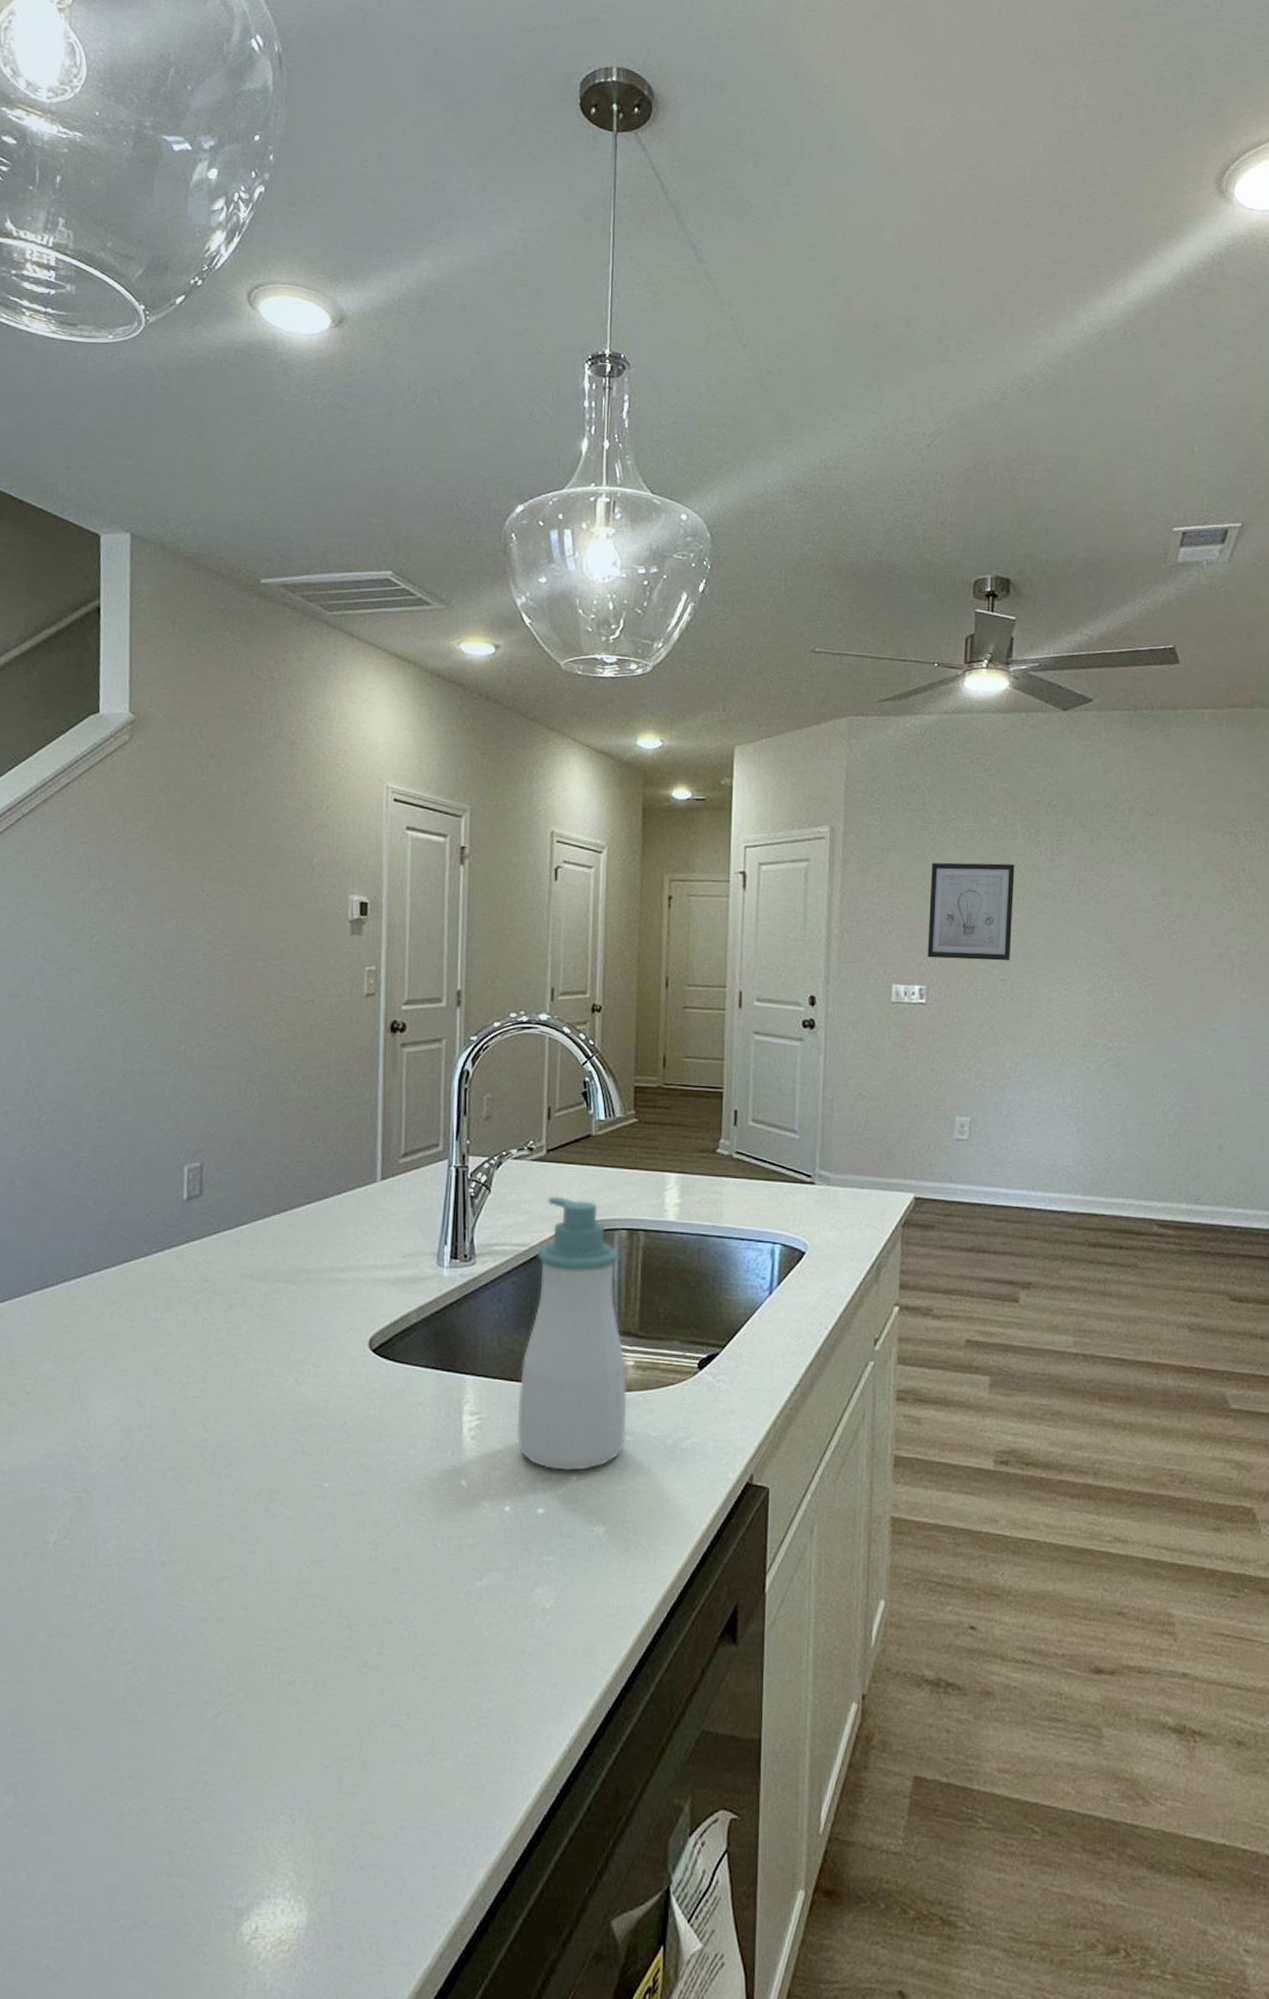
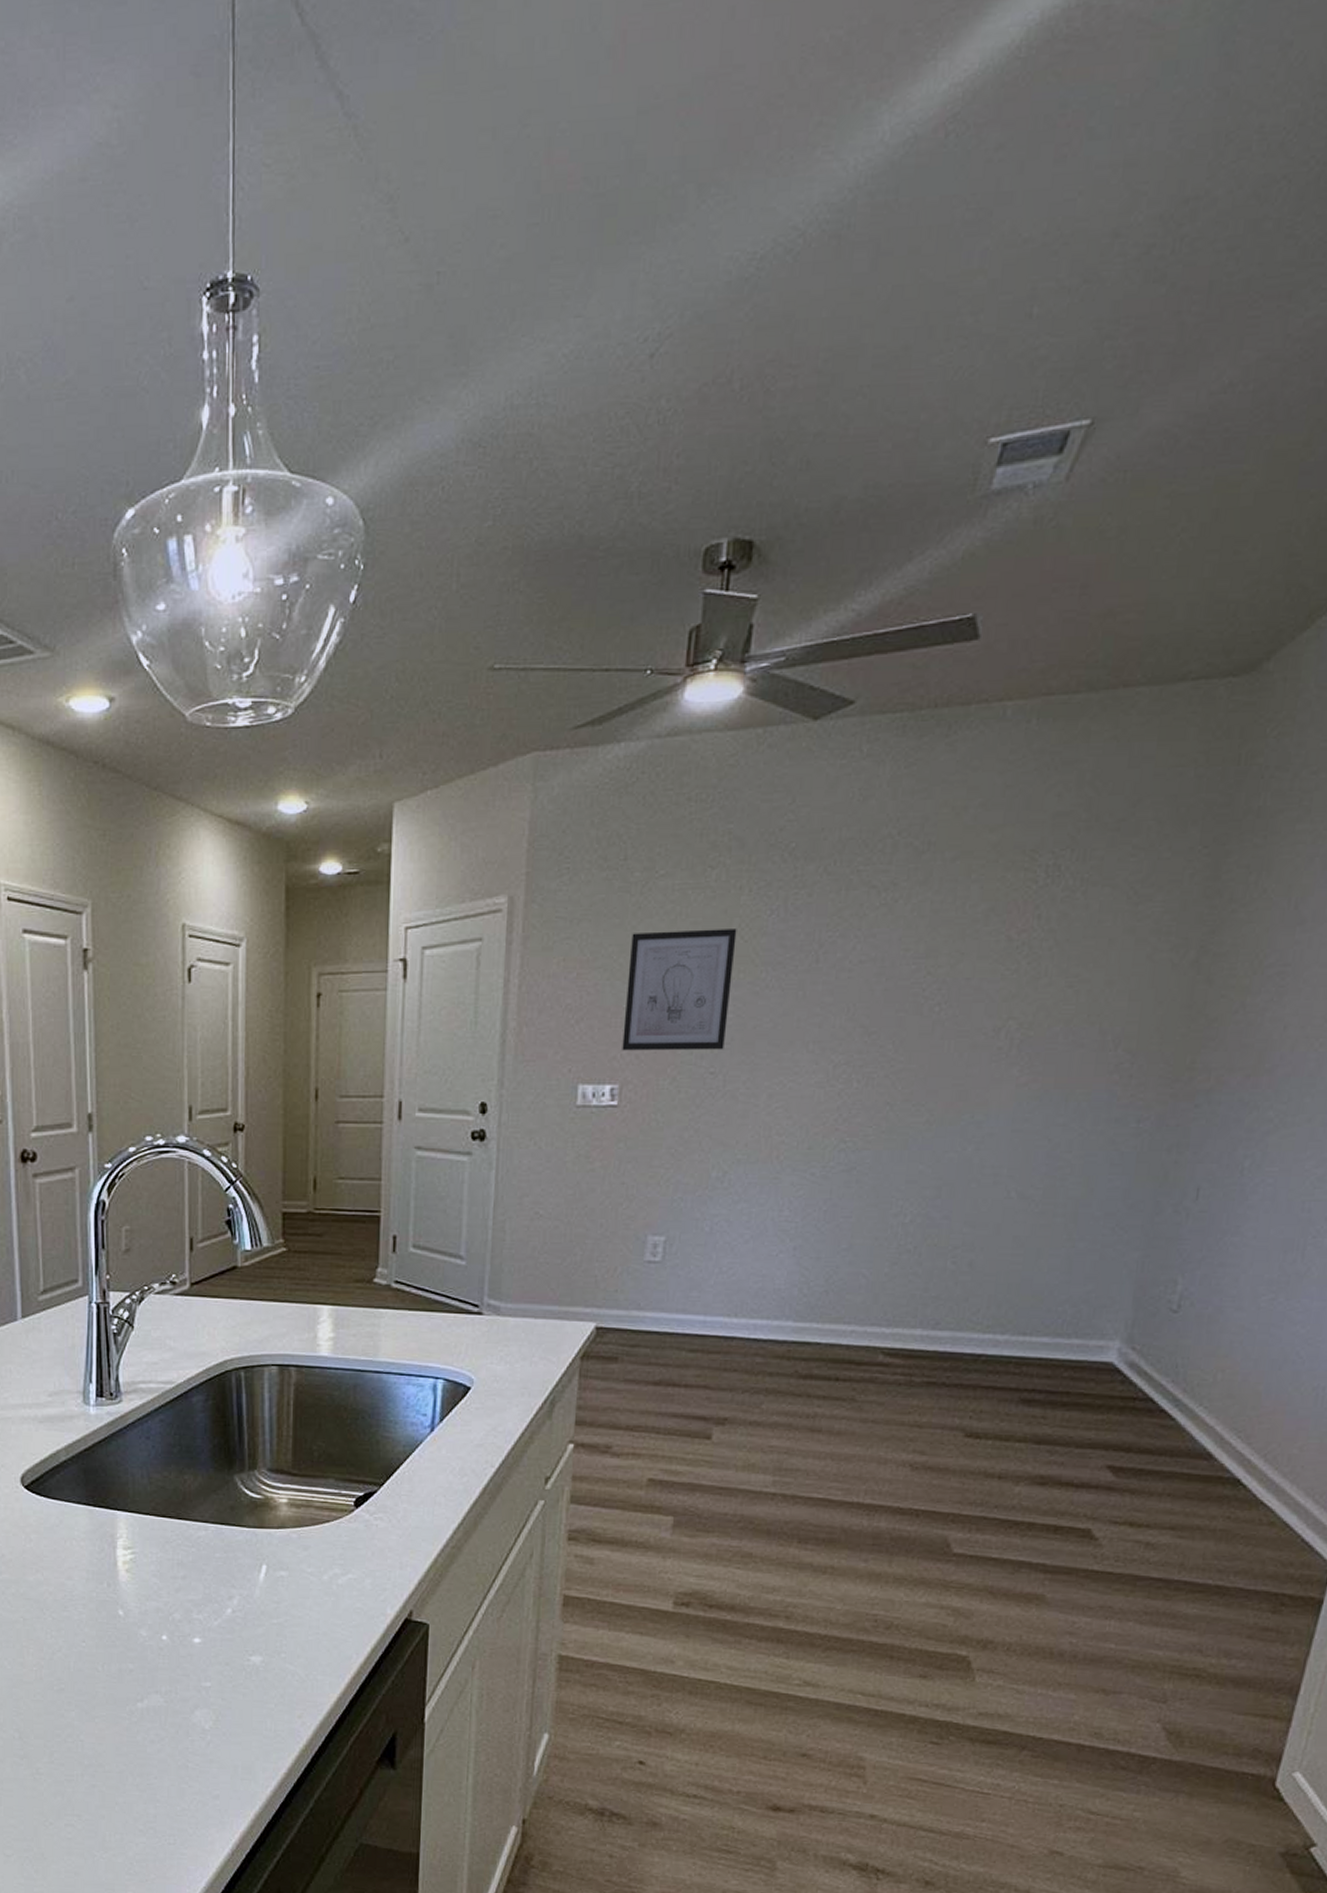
soap bottle: present [516,1196,628,1471] -> none [170,1331,281,1604]

